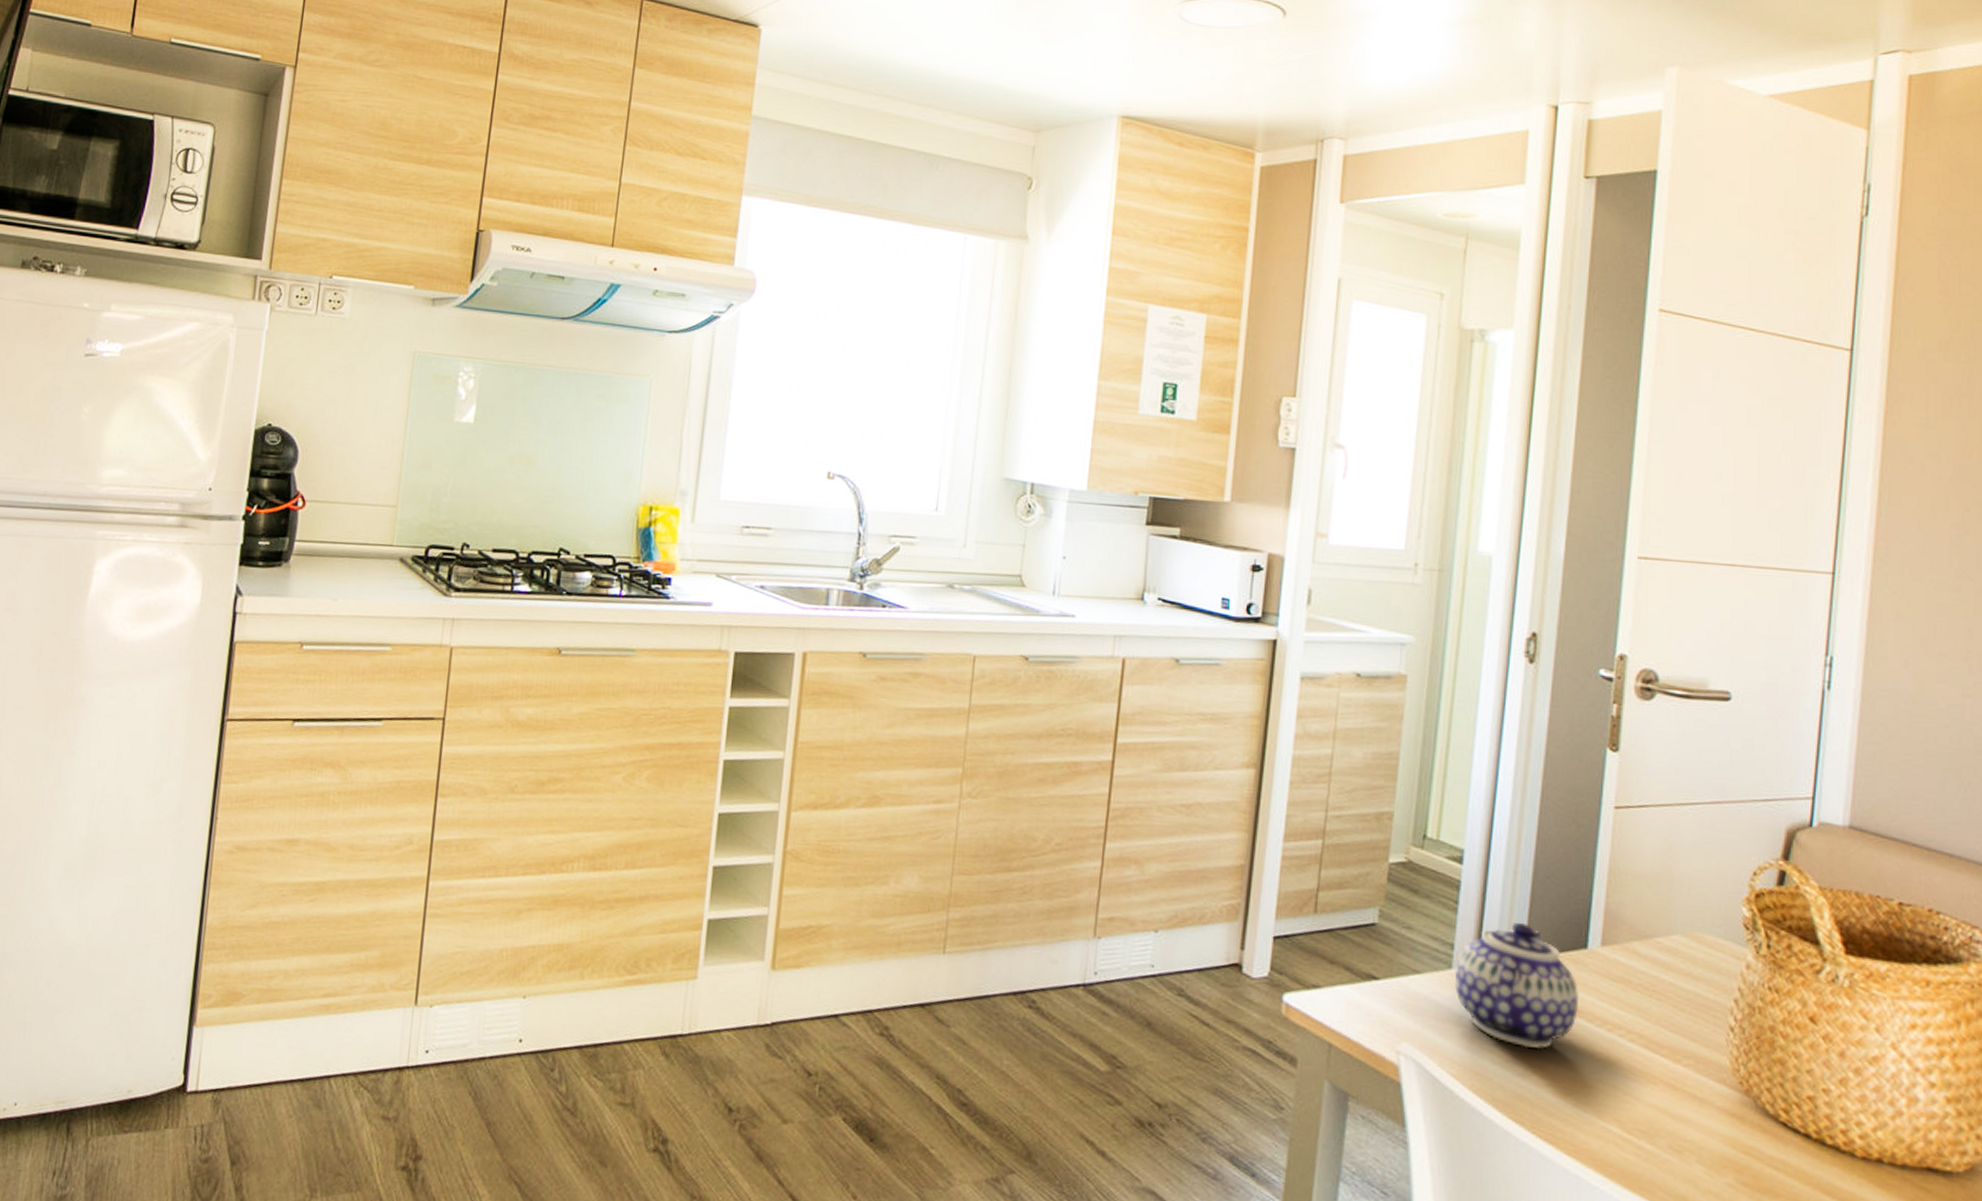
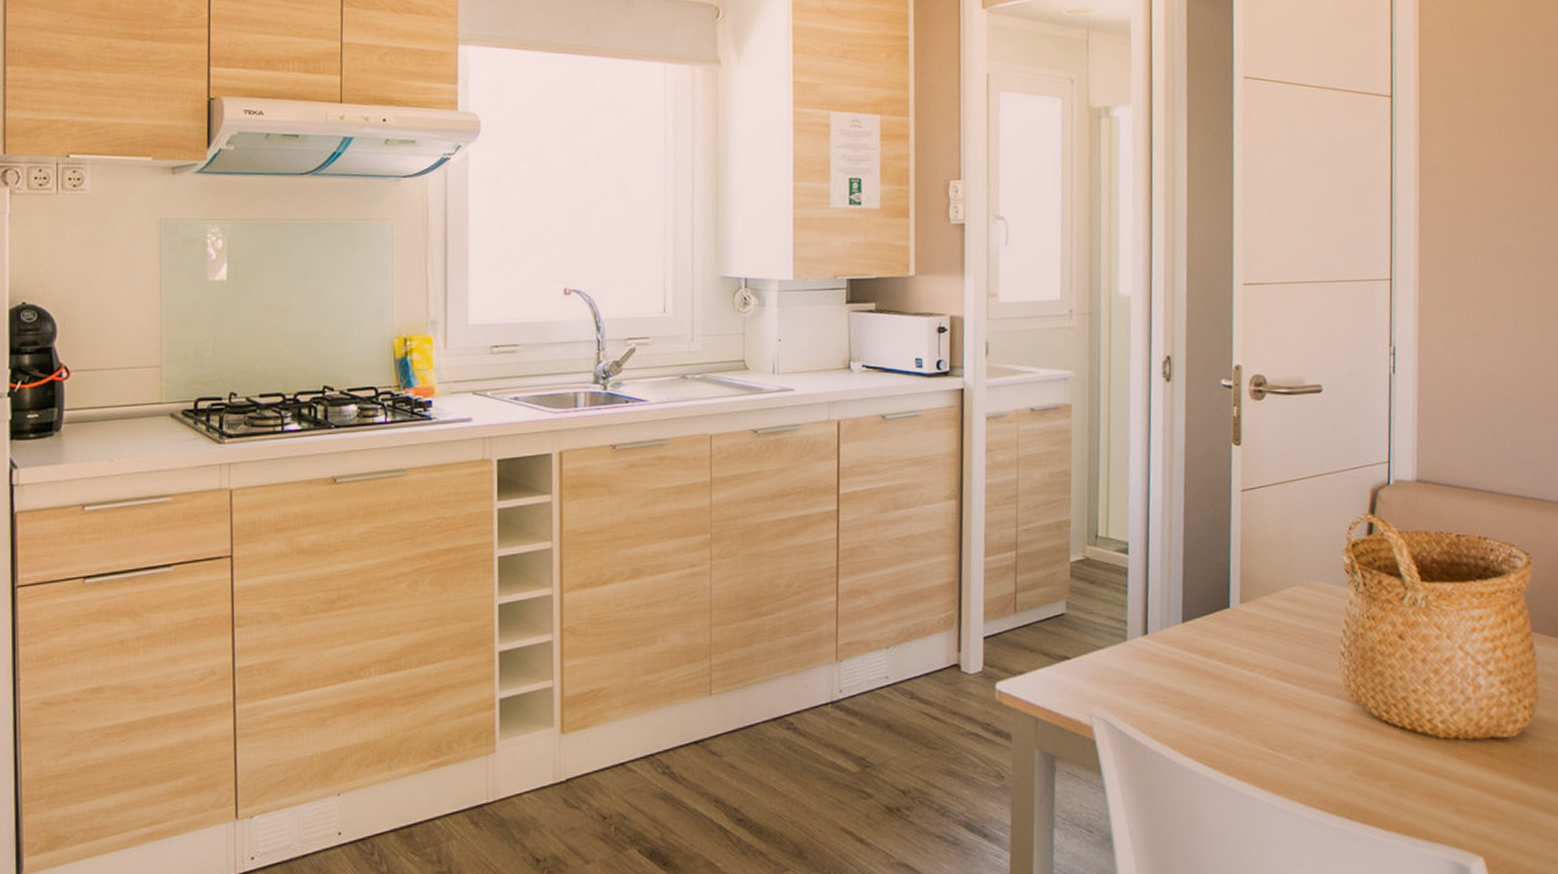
teapot: present [1454,922,1580,1049] -> none [1129,594,1227,696]

